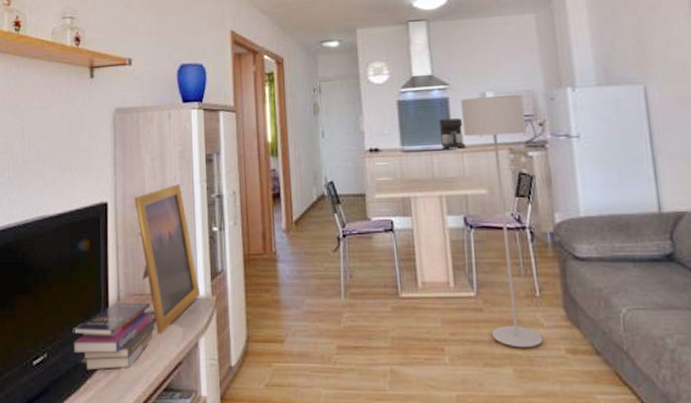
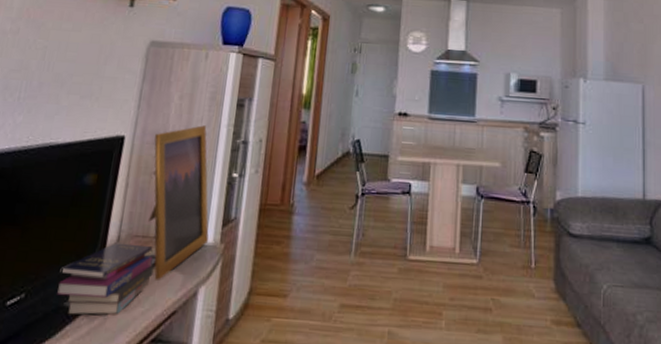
coffee maker: present [440,118,465,149] -> none [465,93,487,122]
floor lamp: present [460,94,544,348] -> none [487,76,542,317]

